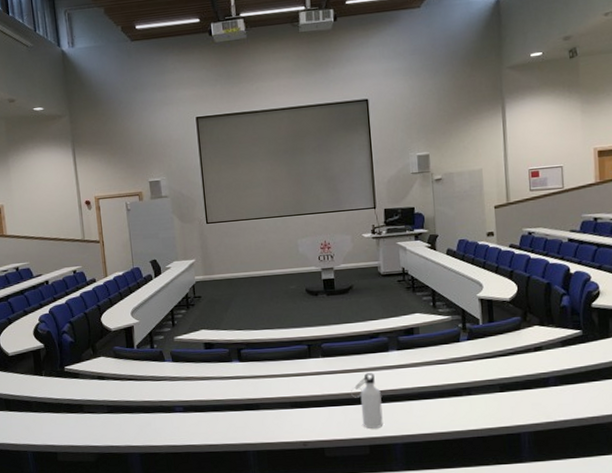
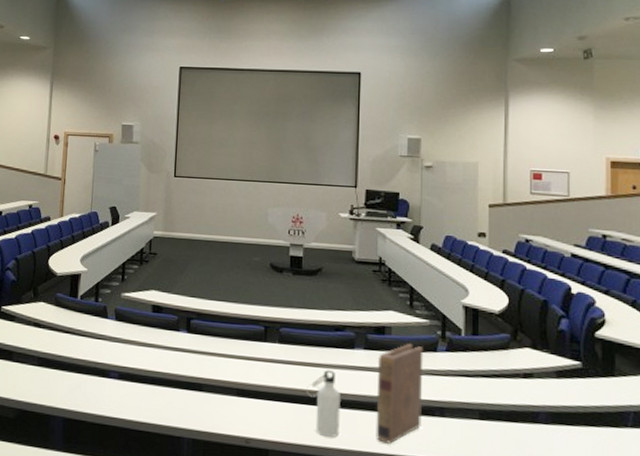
book: none [409,339,452,425] -> present [376,344,424,444]

